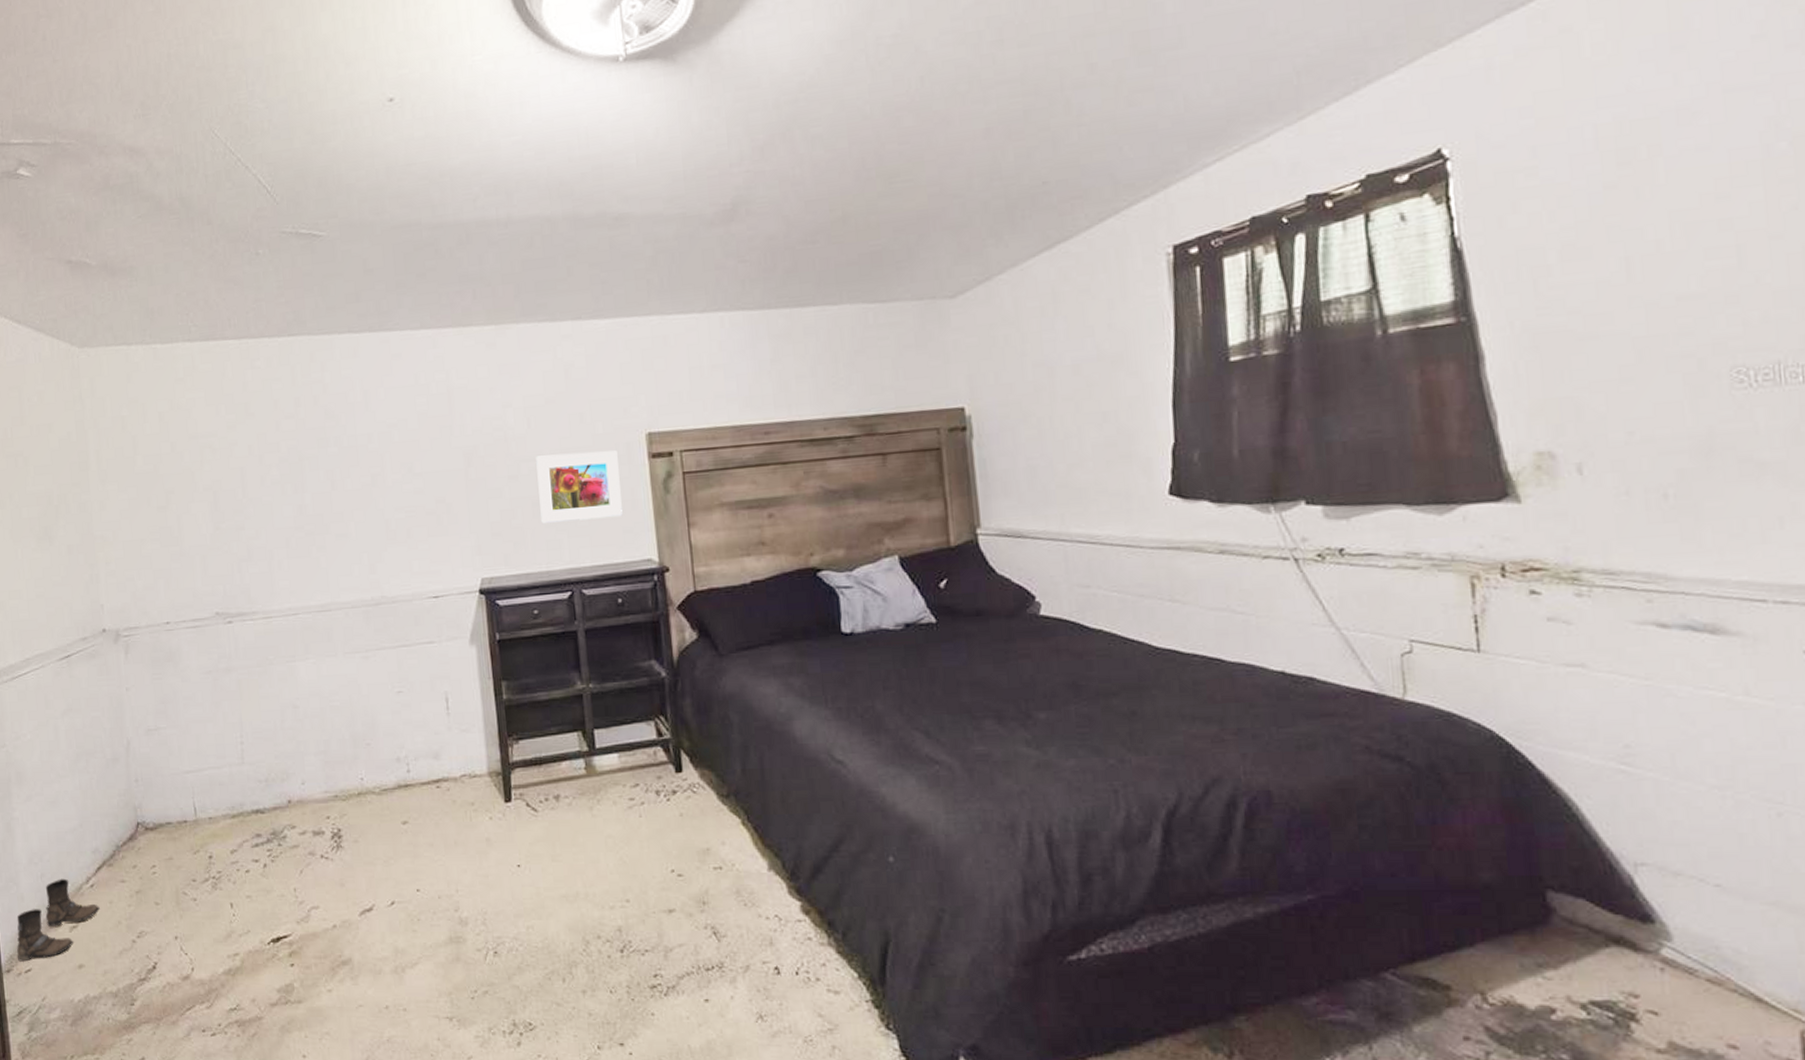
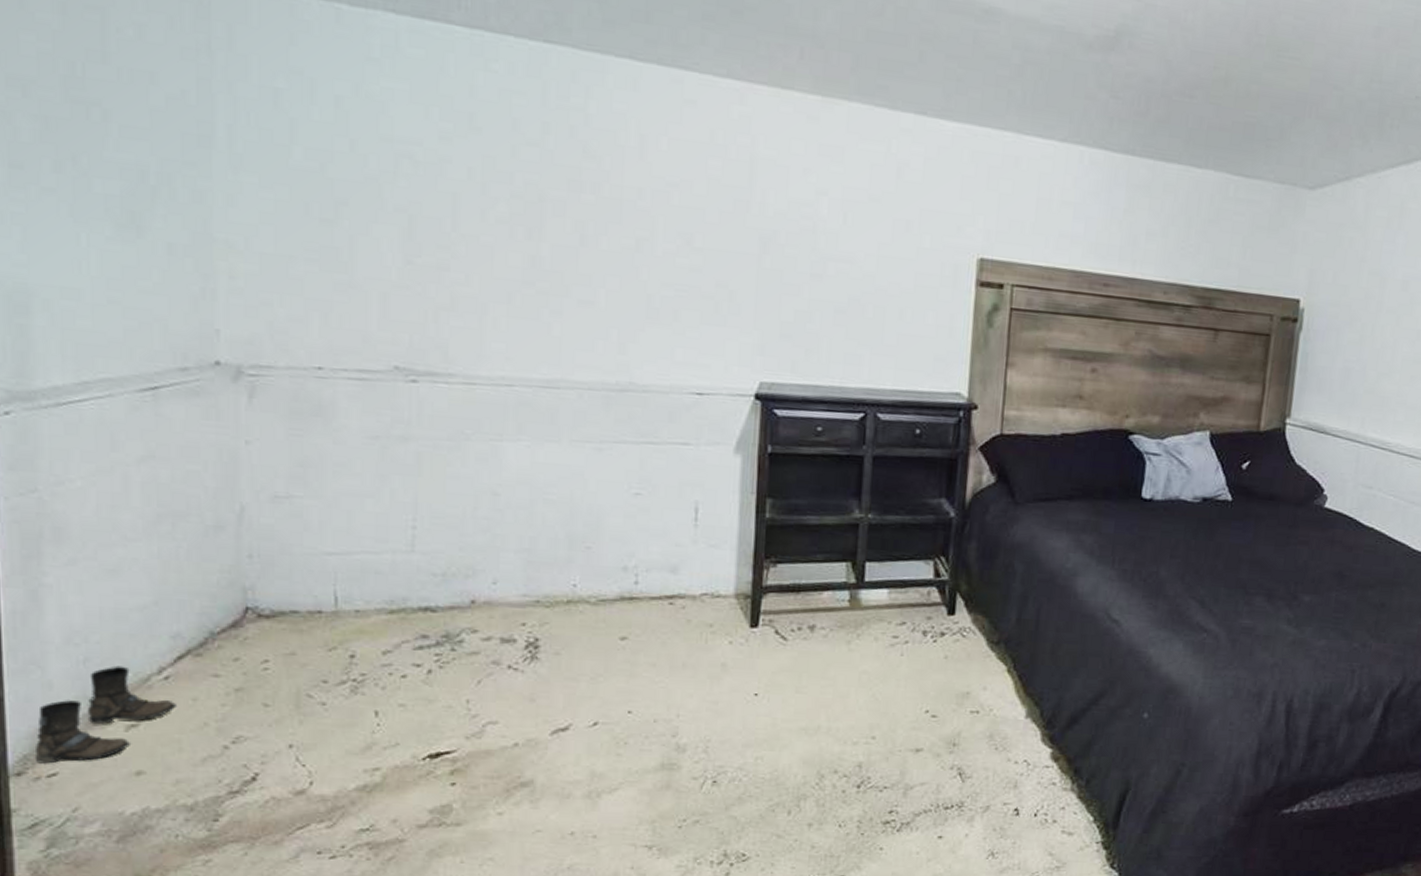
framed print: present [536,450,623,523] -> none [842,257,942,343]

